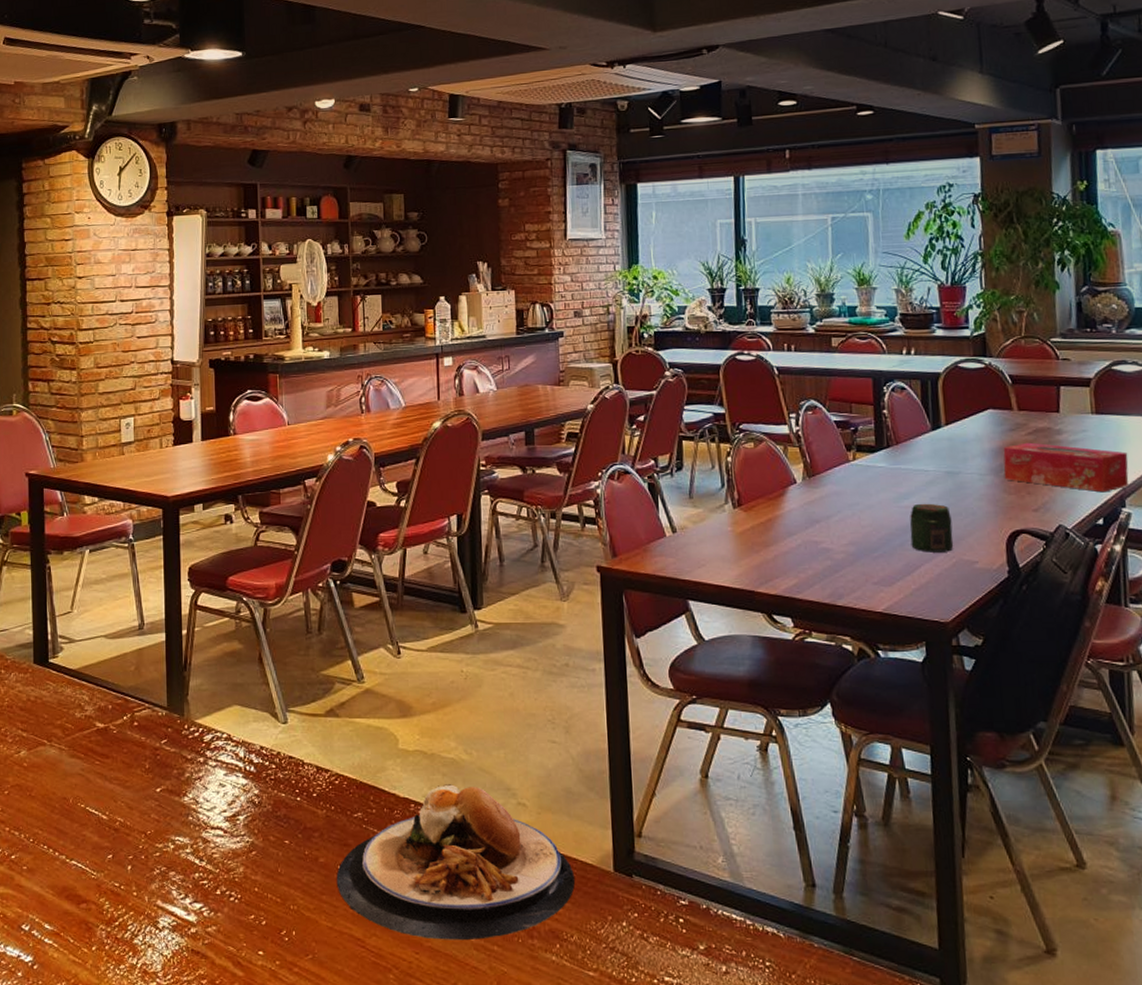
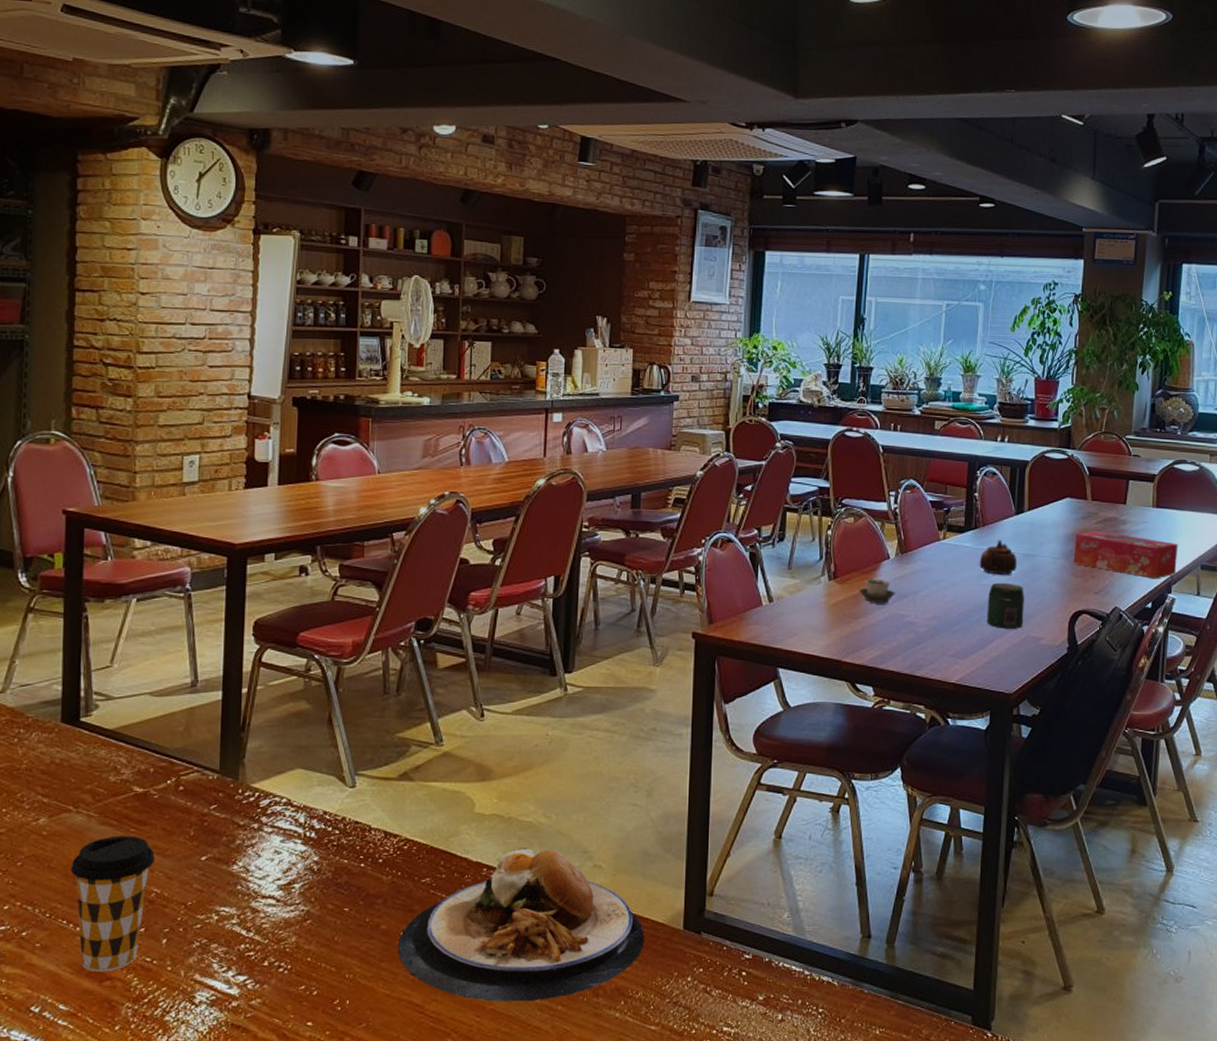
coffee cup: none [48,767,117,895] -> present [70,835,155,973]
cup: none [766,504,806,530] -> present [858,578,895,603]
teapot: none [895,458,940,495] -> present [979,540,1018,575]

